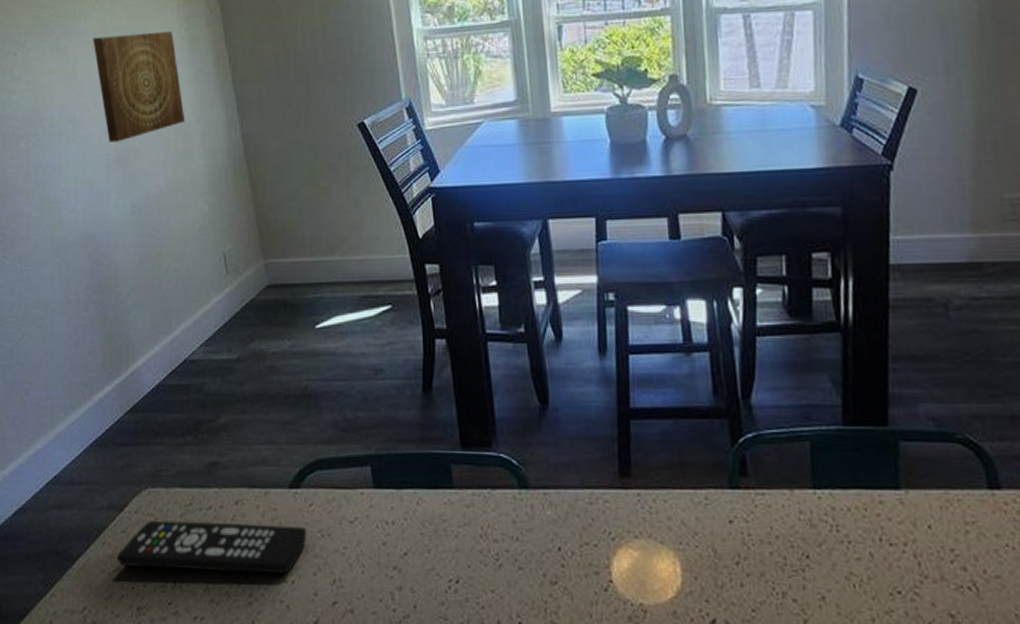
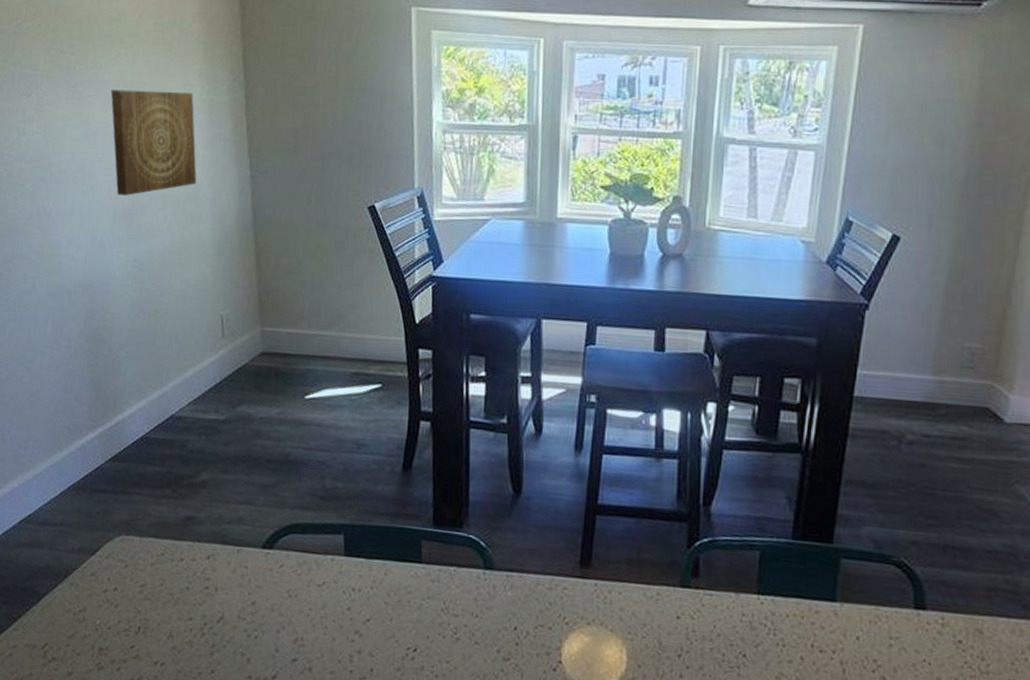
remote control: present [116,520,307,574] -> none [83,567,275,629]

